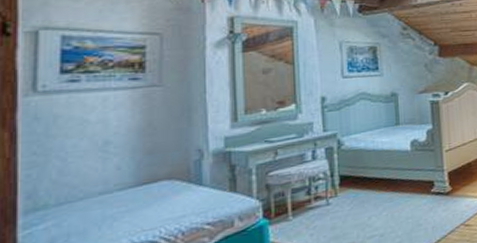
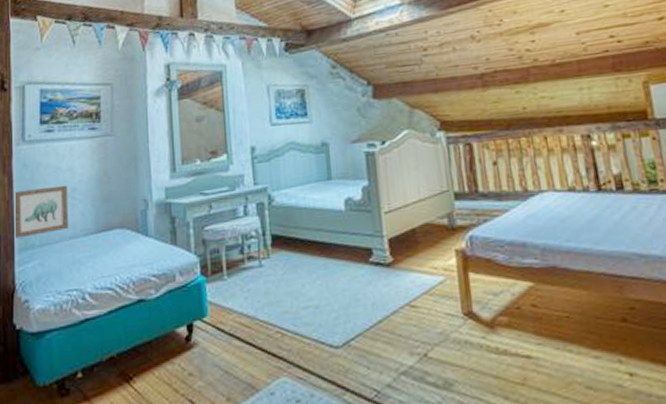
wall art: none [19,138,99,200] -> present [14,185,69,239]

